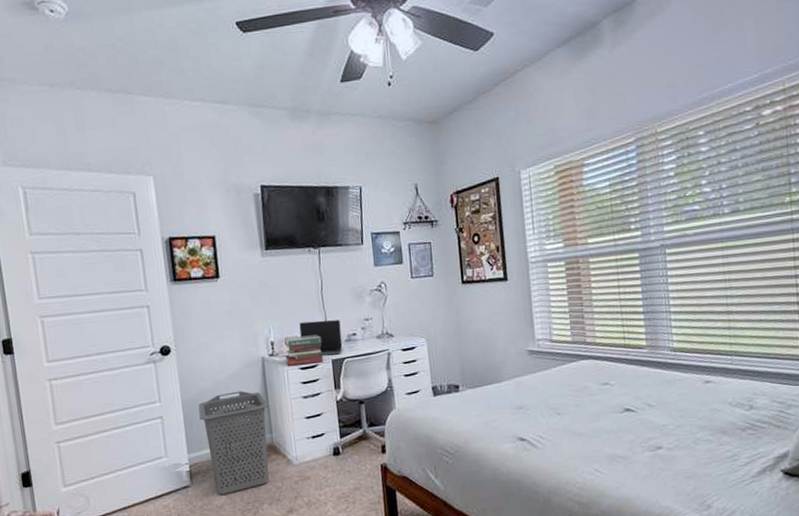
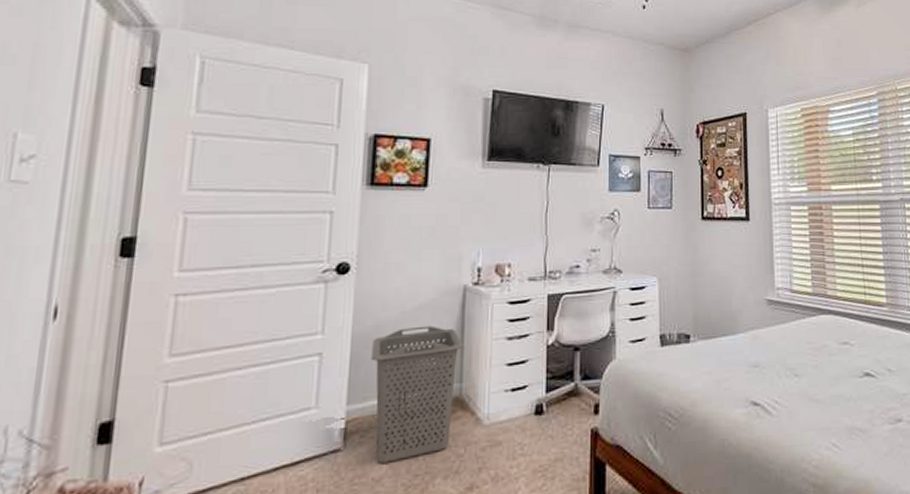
books: present [284,334,323,366] -> none [492,263,539,299]
laptop computer: present [299,320,343,355] -> none [514,247,563,289]

